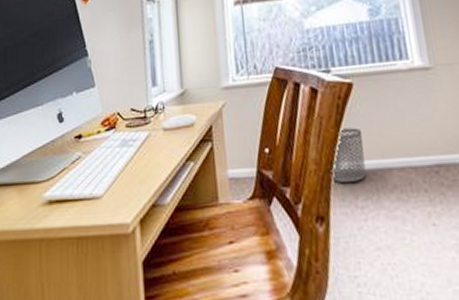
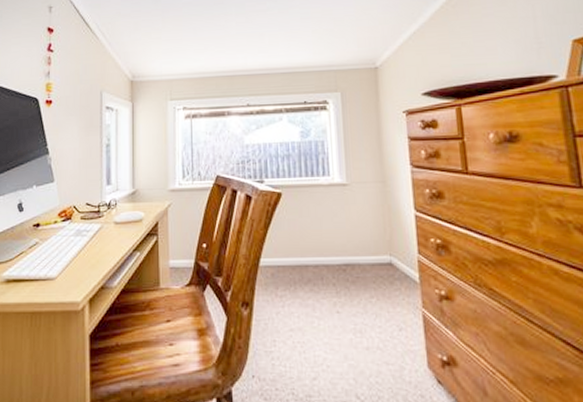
waste bin: present [329,127,366,184] -> none [256,230,287,276]

